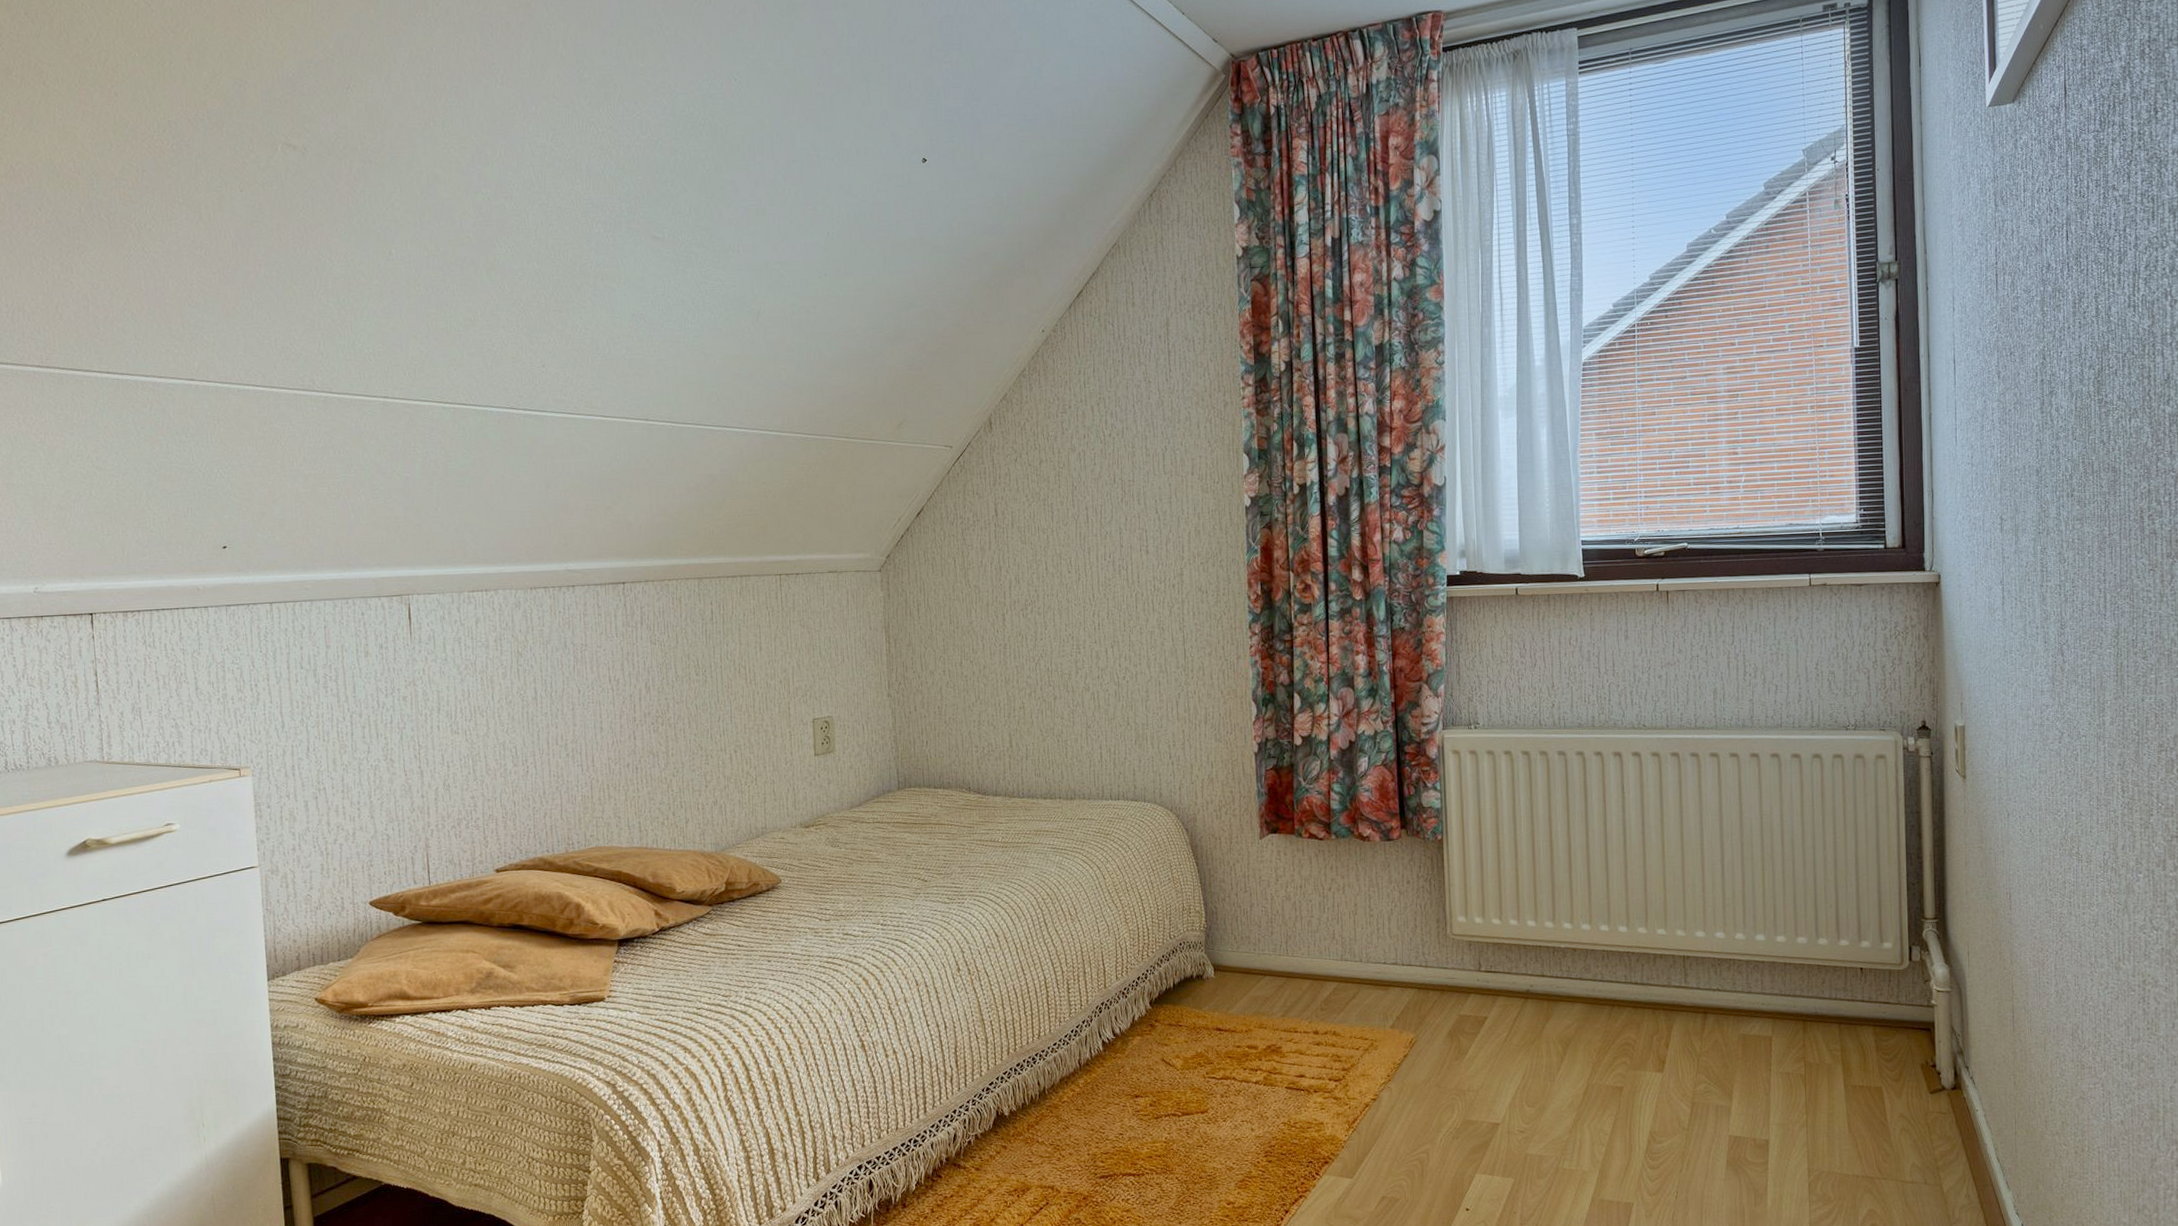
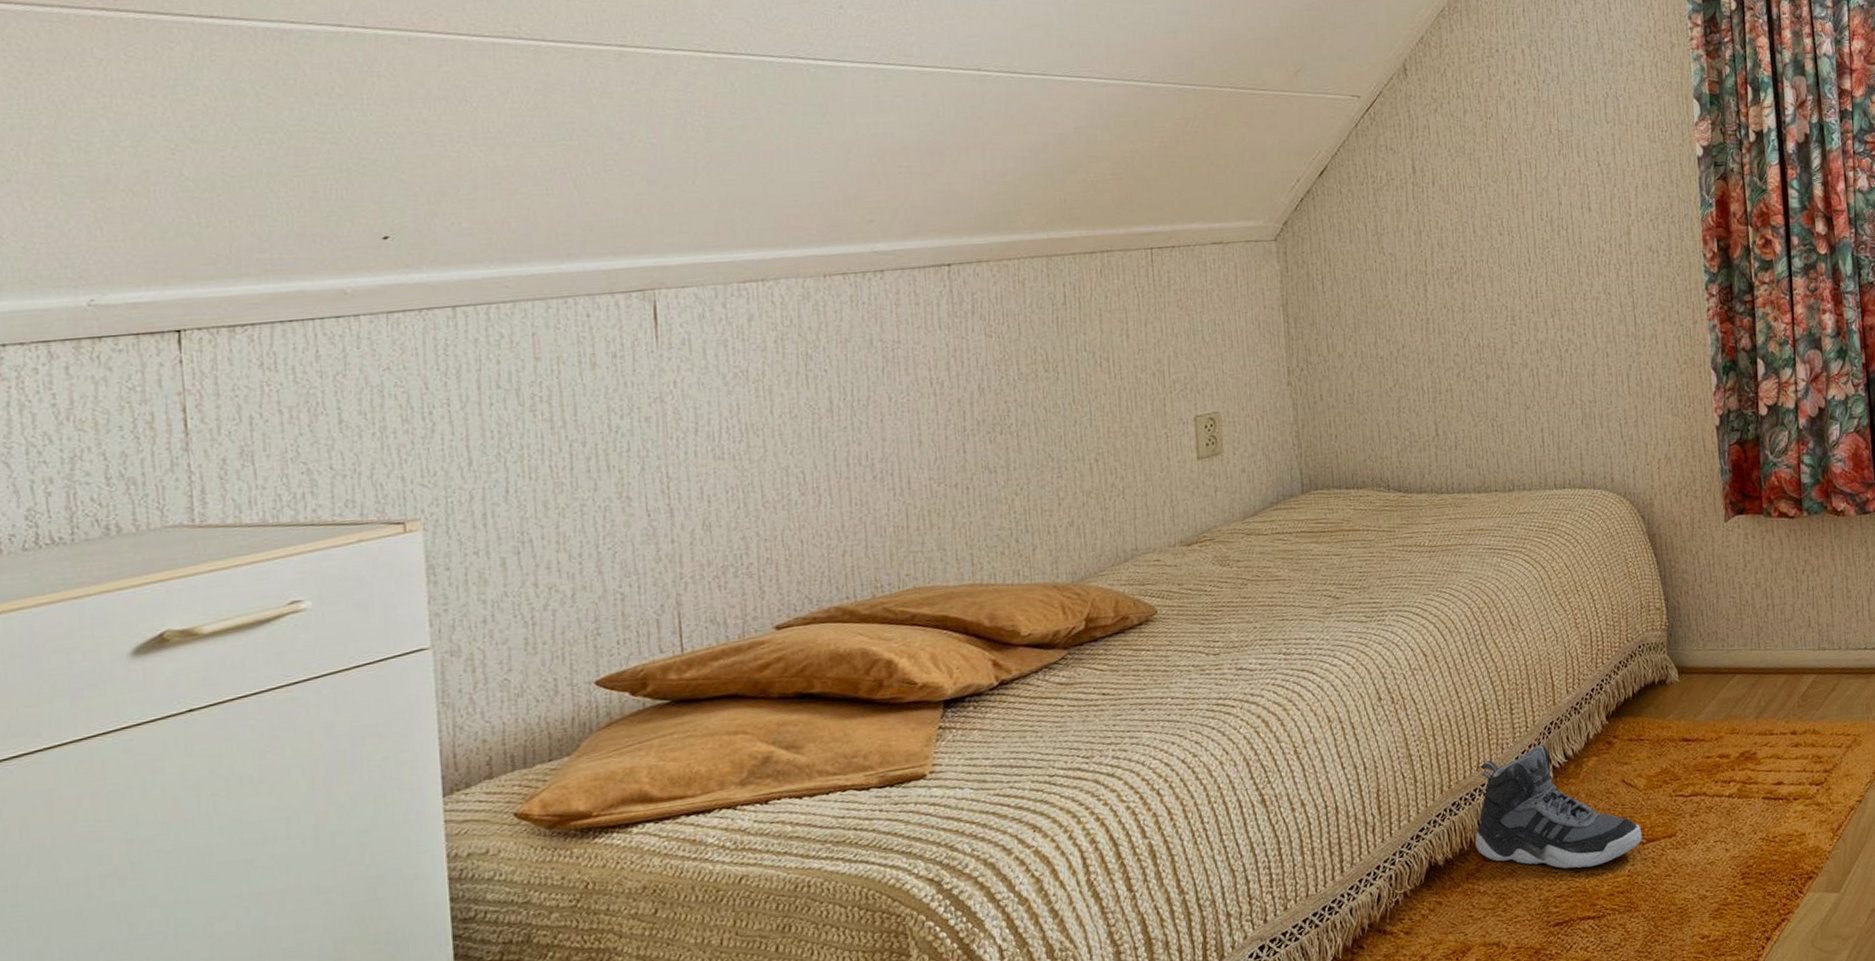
sneaker: none [1035,1021,1179,1131] -> present [1475,744,1643,869]

